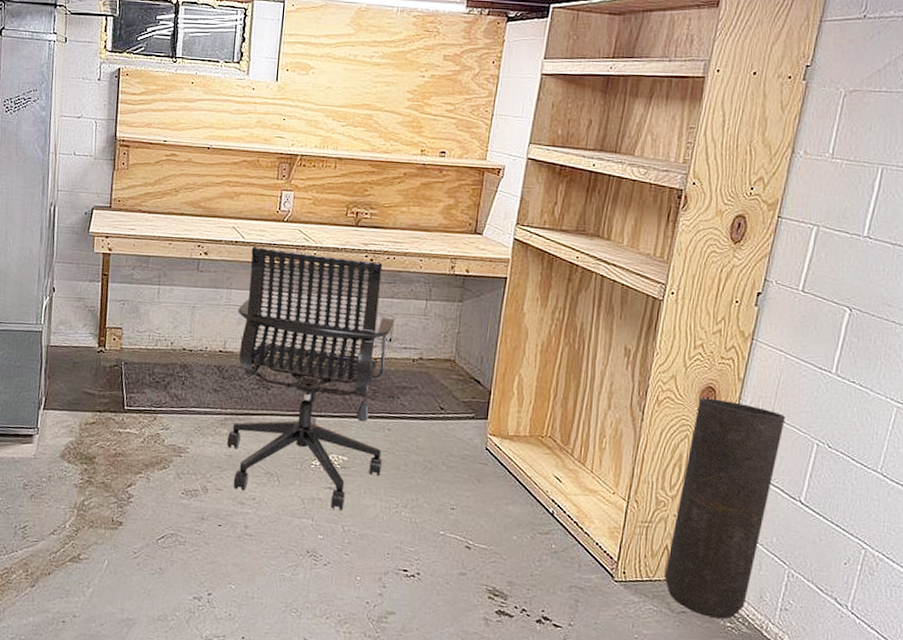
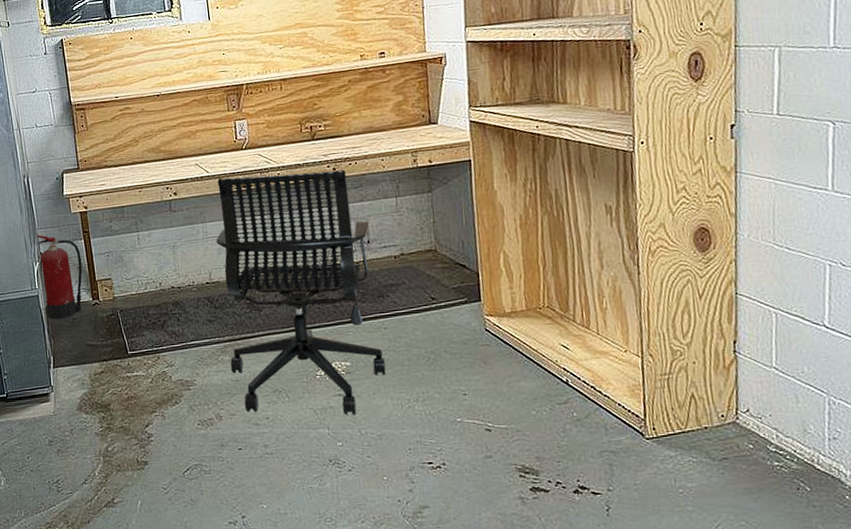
fire extinguisher: none [47,267,95,360] -> present [35,234,83,319]
trash can: present [664,397,786,619] -> none [693,238,790,460]

